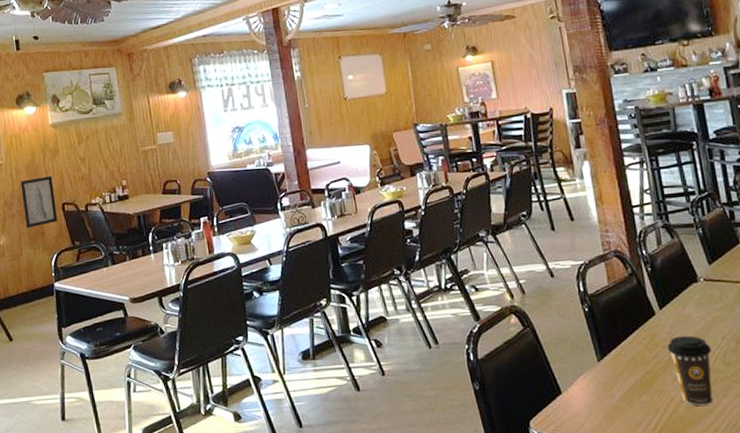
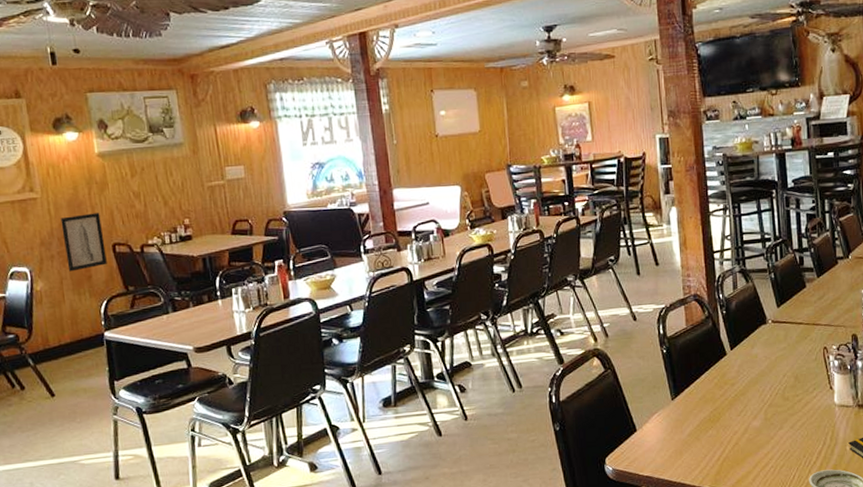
coffee cup: present [667,336,713,406] -> none [734,374,774,438]

